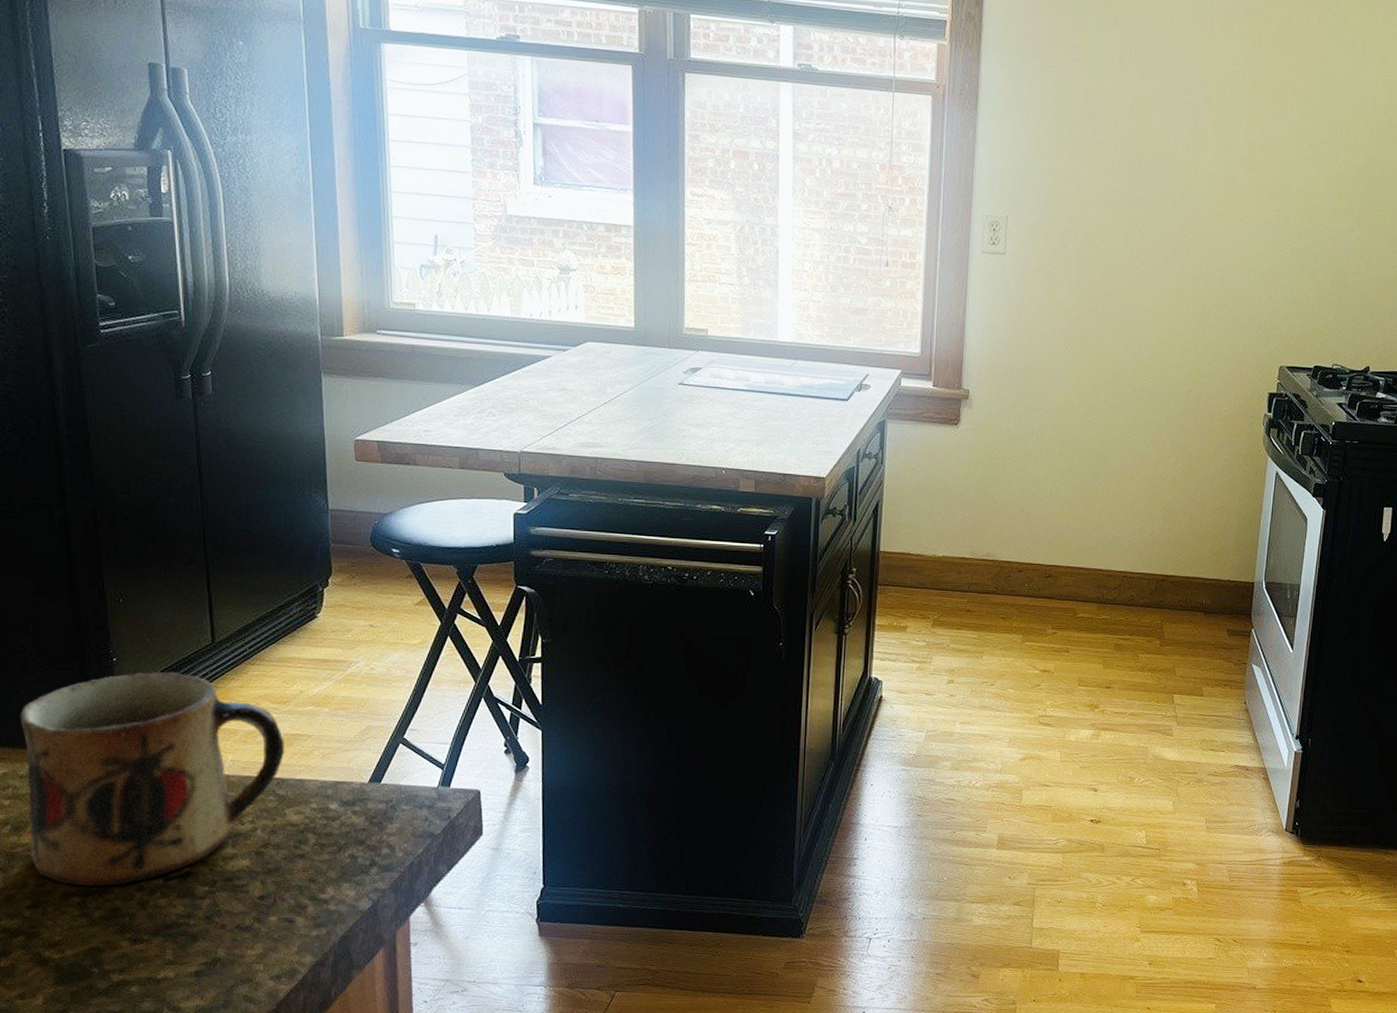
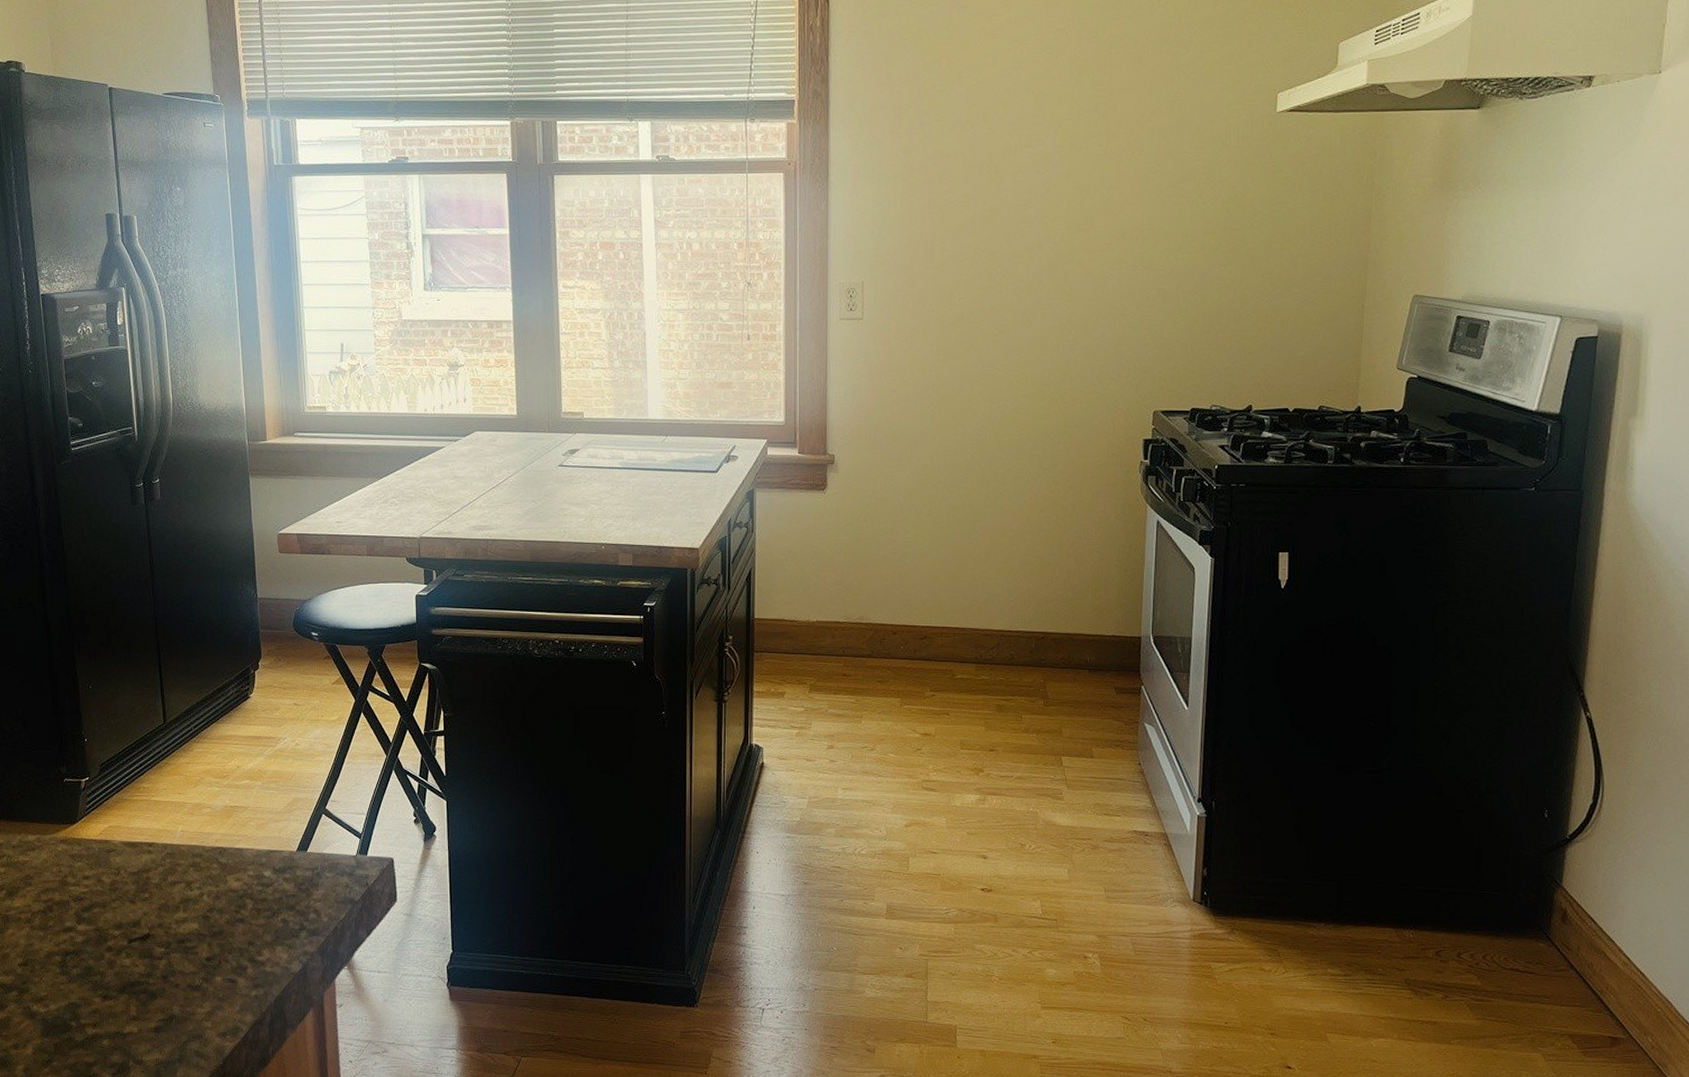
mug: present [20,671,285,887] -> none [12,750,226,947]

